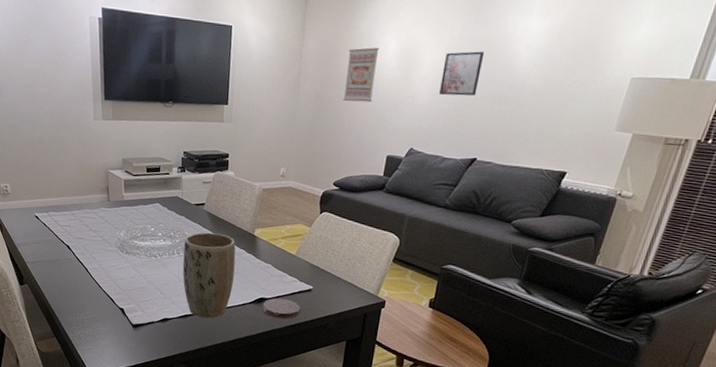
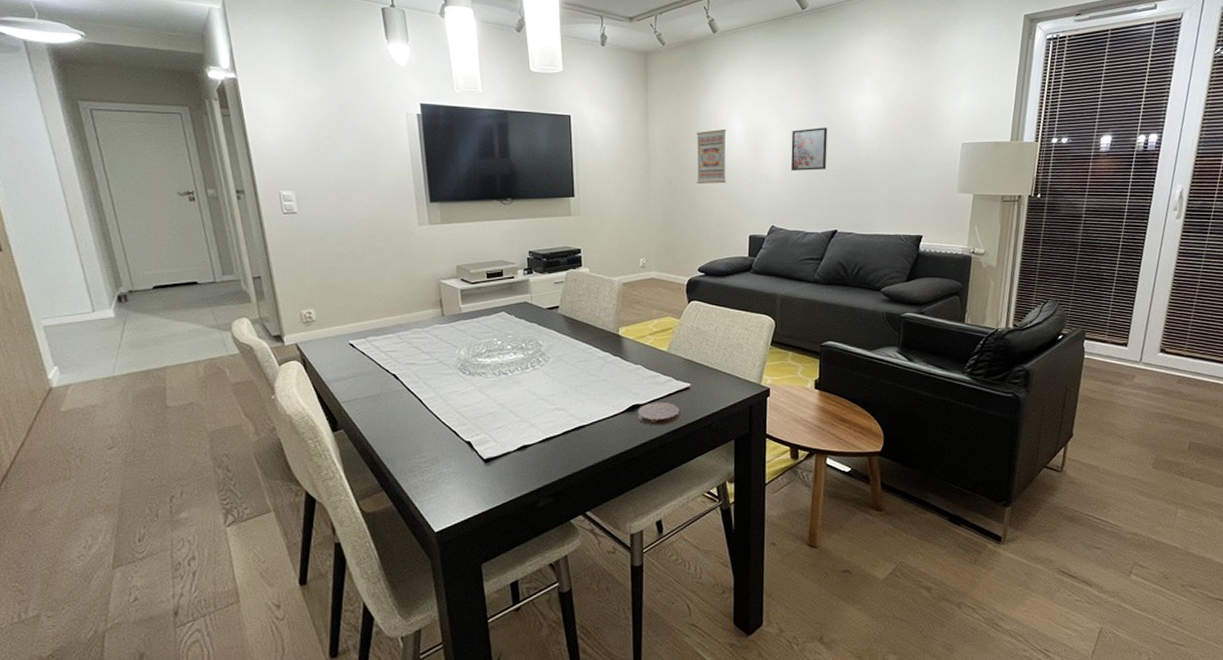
plant pot: present [182,232,236,318] -> none [538,338,601,437]

